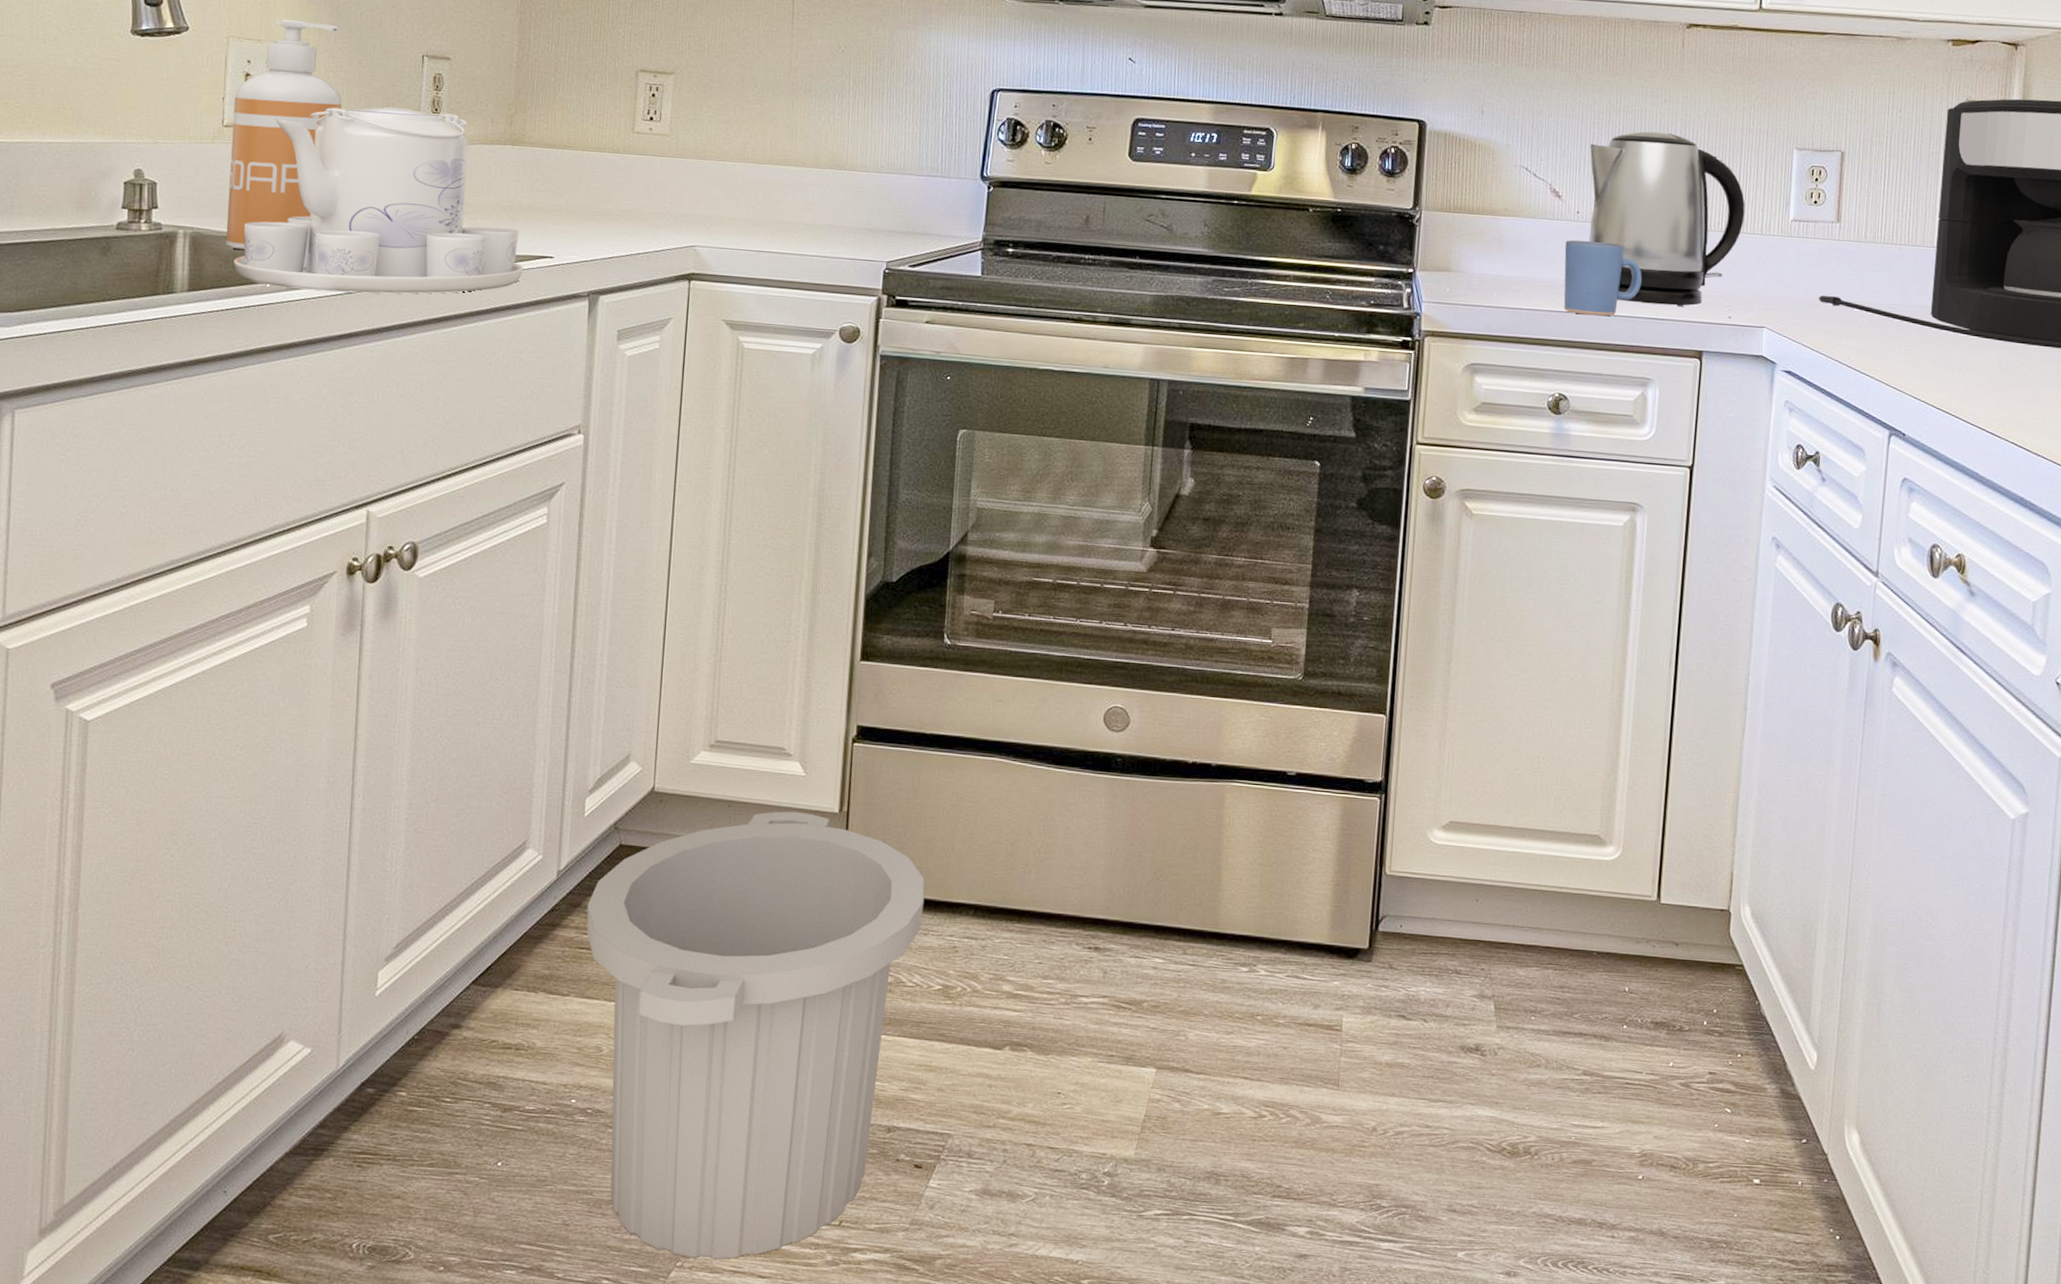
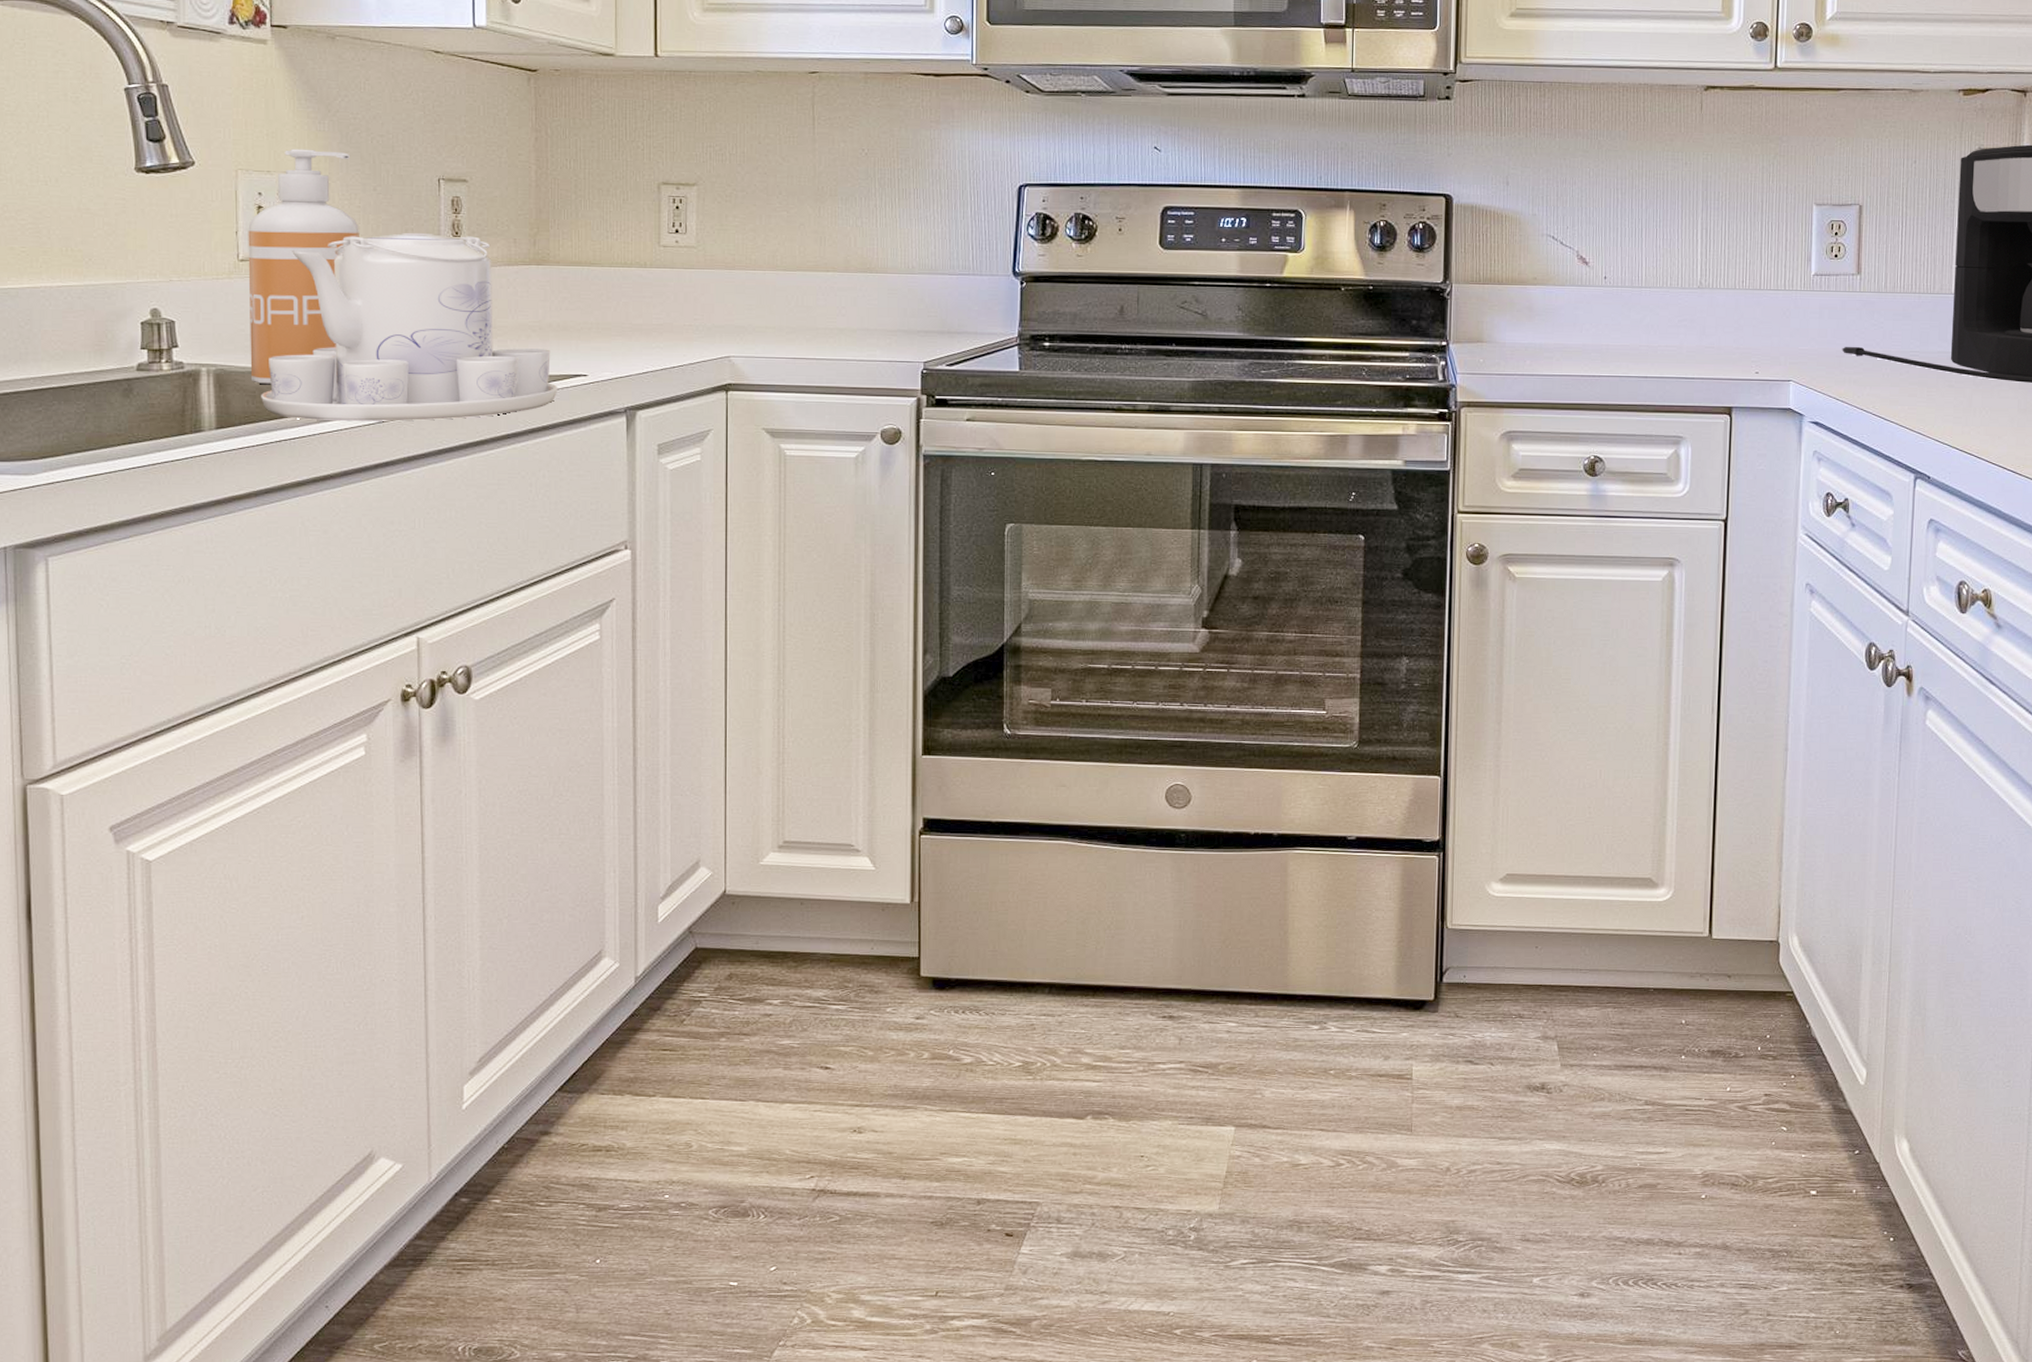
trash can: present [586,811,925,1259] -> none [667,905,1000,1336]
mug: present [1563,240,1642,316] -> none [1594,305,1670,378]
kettle: present [1588,131,1746,308] -> none [1614,194,1768,366]

